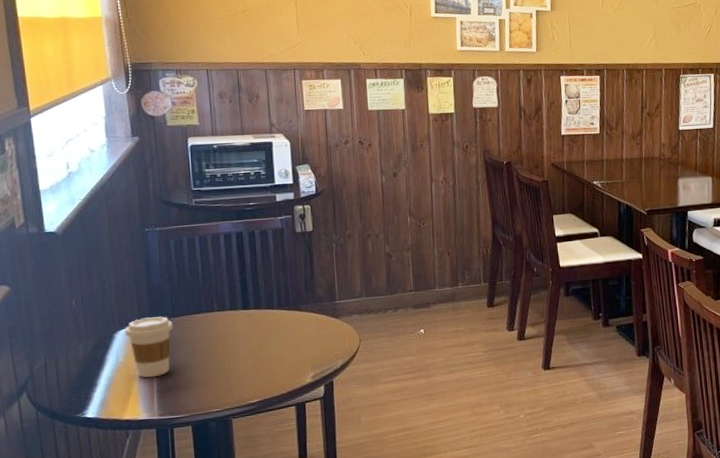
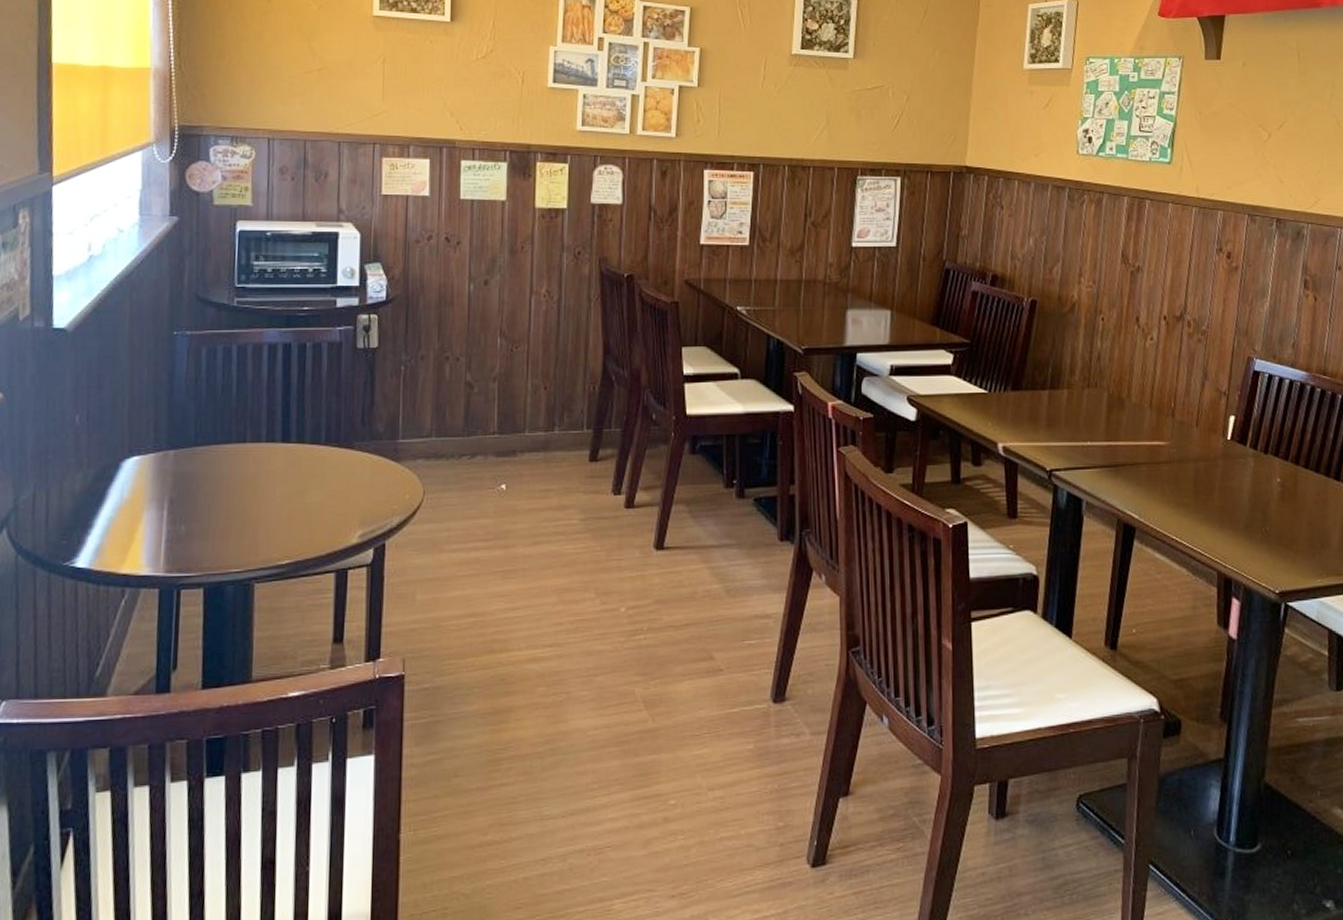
coffee cup: present [124,316,174,378] -> none [134,443,195,522]

